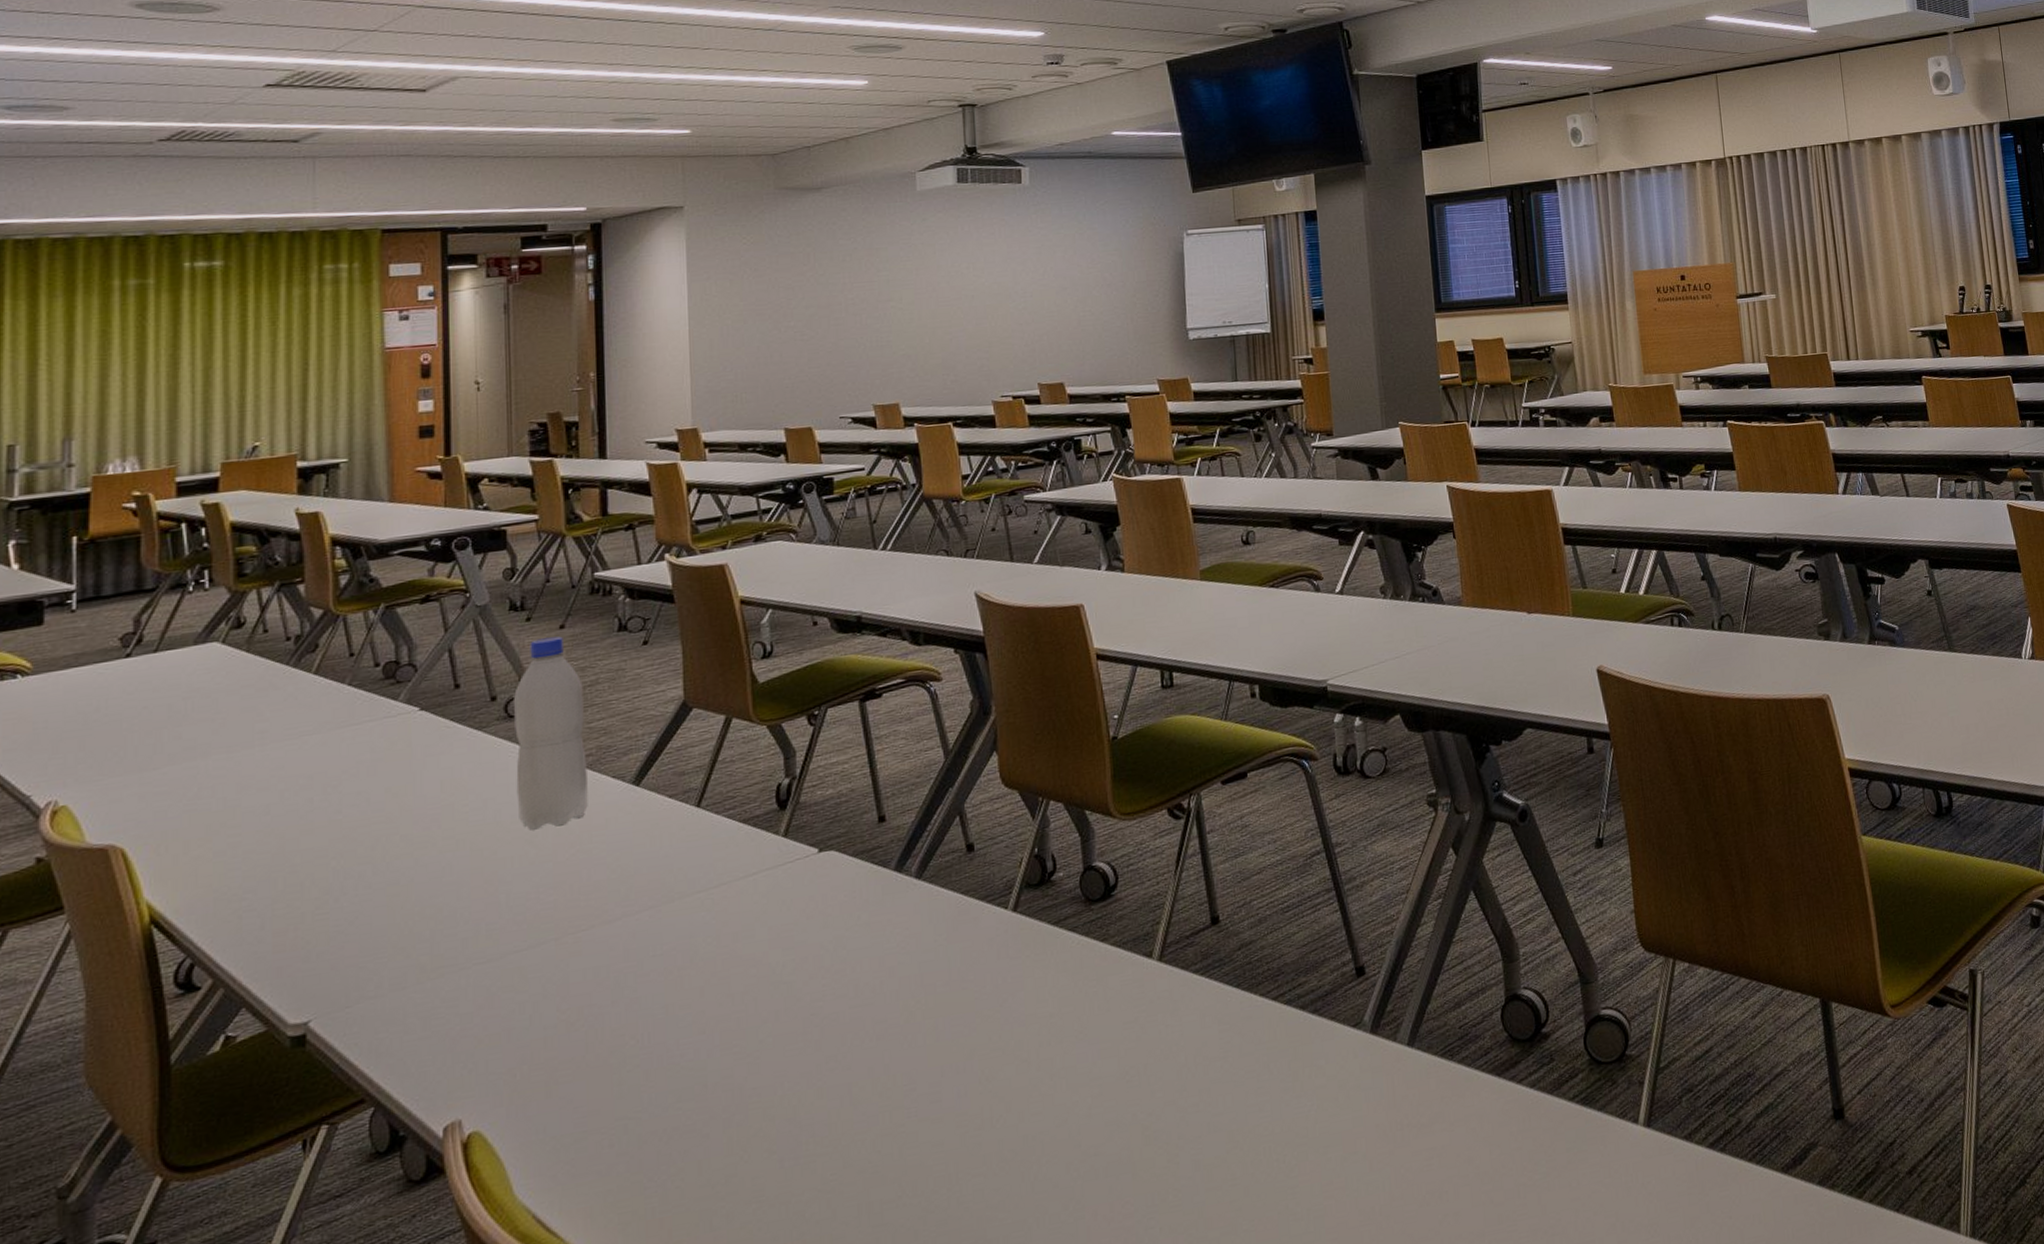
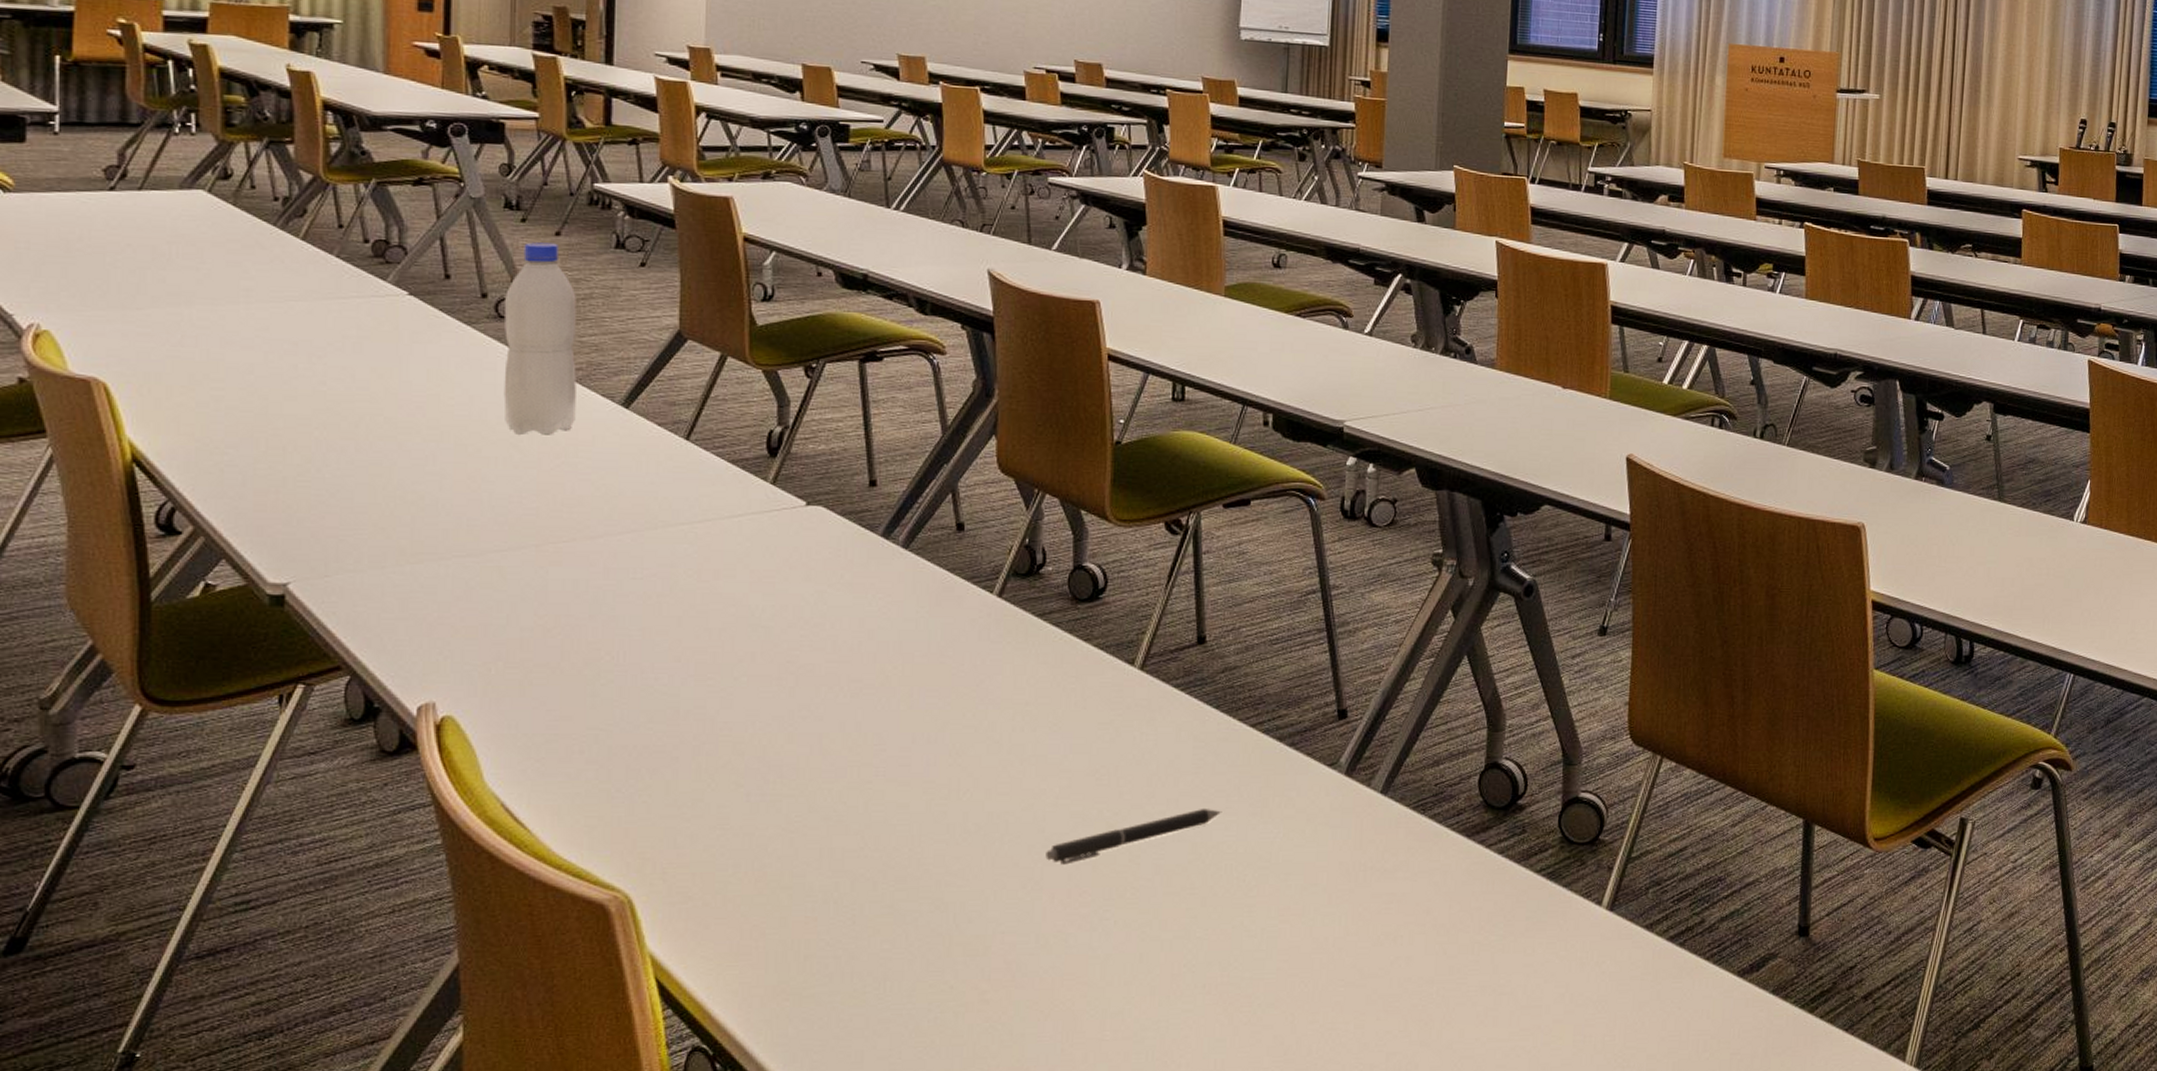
pen: none [1084,1092,1255,1178] -> present [1045,808,1222,865]

